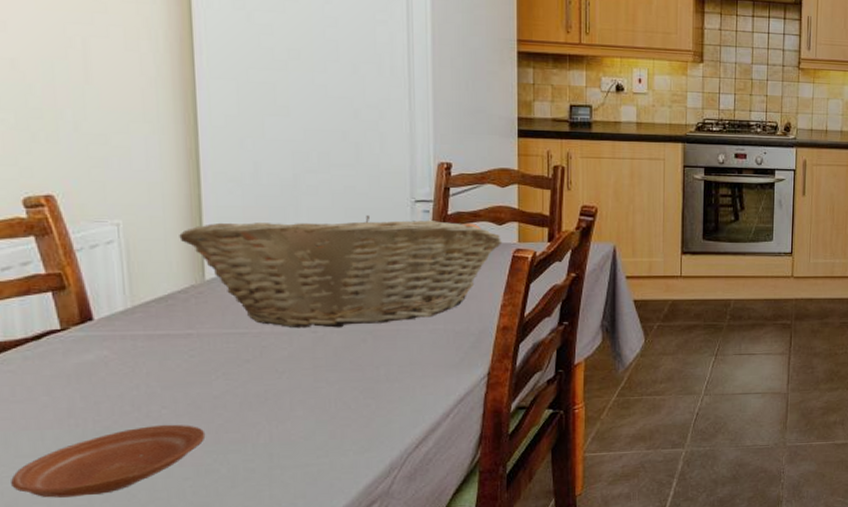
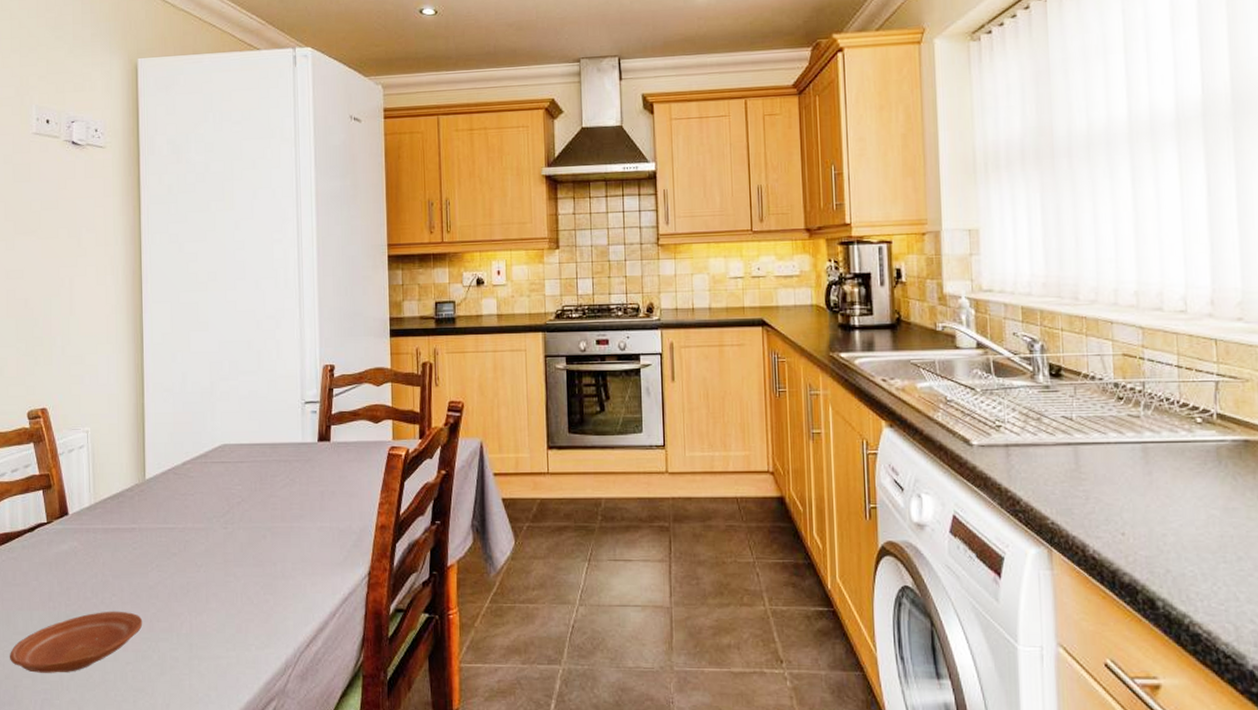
fruit basket: present [179,214,503,329] -> none [128,417,379,525]

